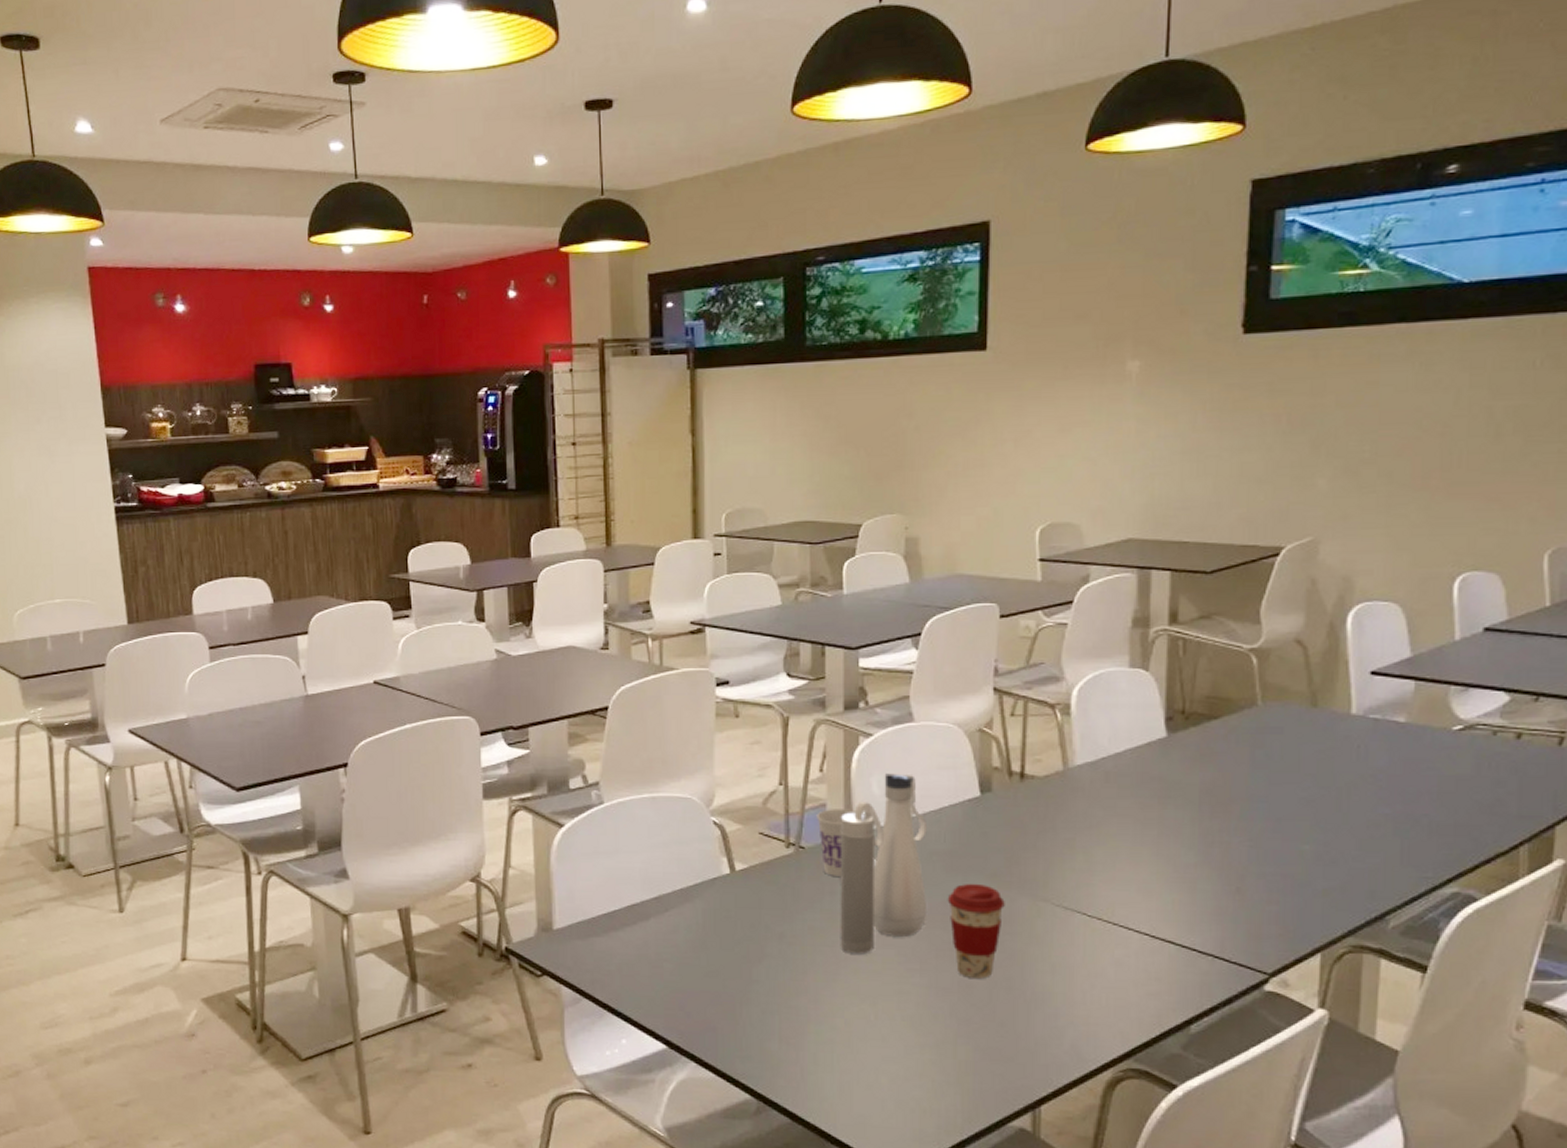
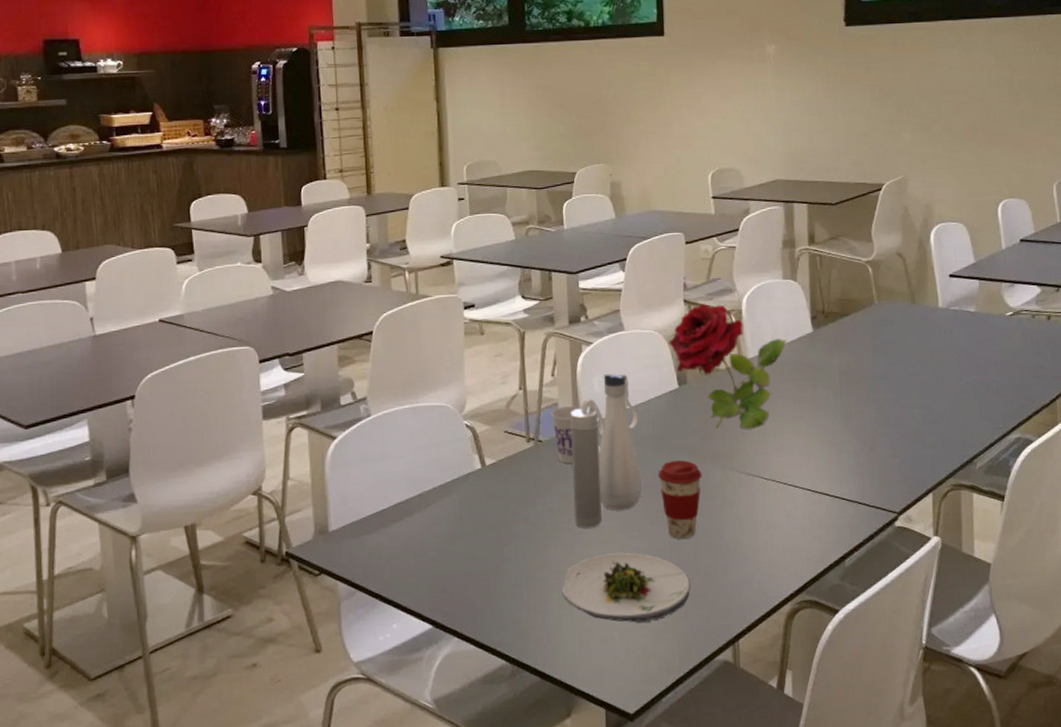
salad plate: none [820,986,981,1073] -> present [561,552,690,623]
flower: none [970,694,1130,855] -> present [669,304,787,431]

